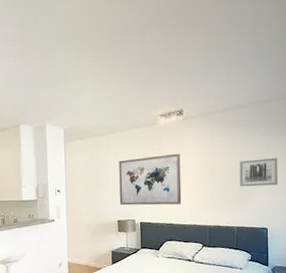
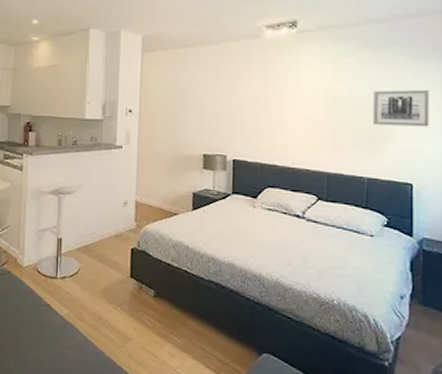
wall art: present [119,153,182,206] -> none [208,75,291,142]

